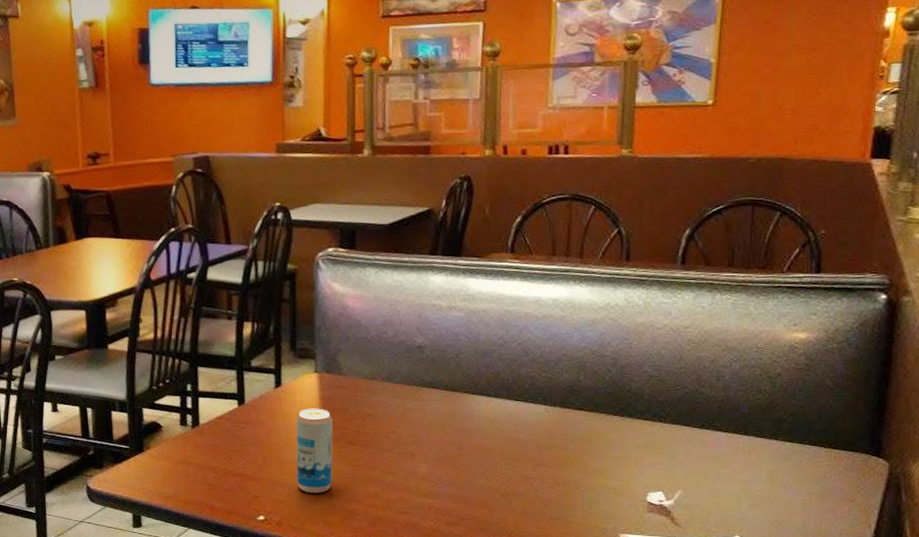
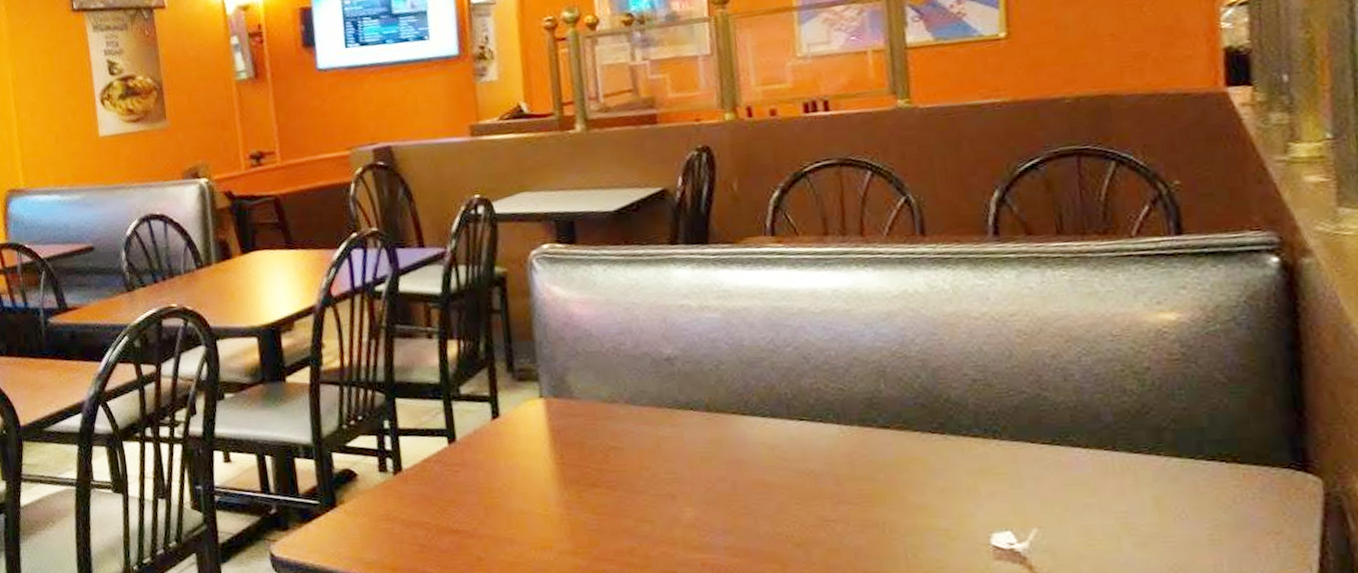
beverage can: present [296,408,333,493] -> none [521,442,575,551]

